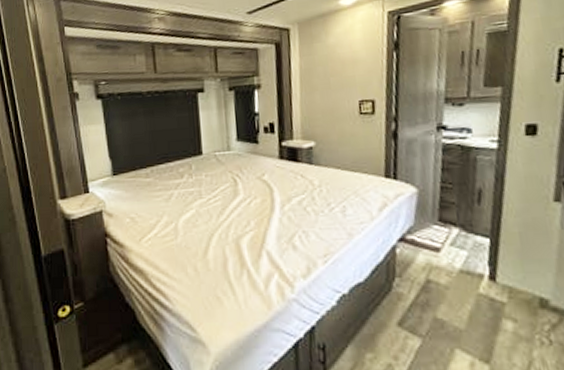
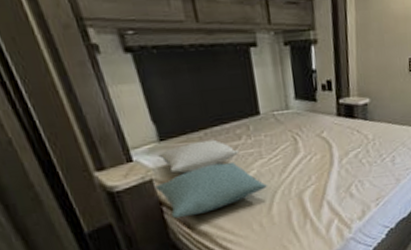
pillow: none [103,200,205,252] -> present [154,163,268,219]
pillow: none [110,176,181,207] -> present [158,139,240,173]

